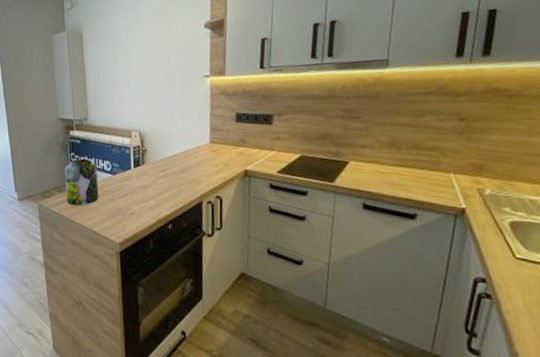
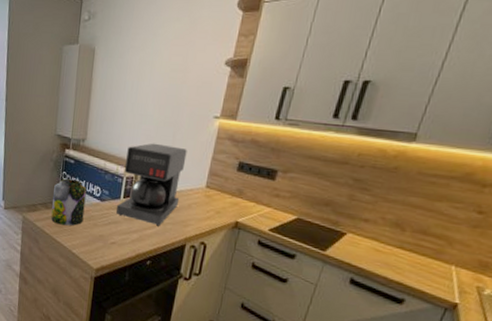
coffee maker: none [128,109,188,189] -> present [115,143,187,226]

